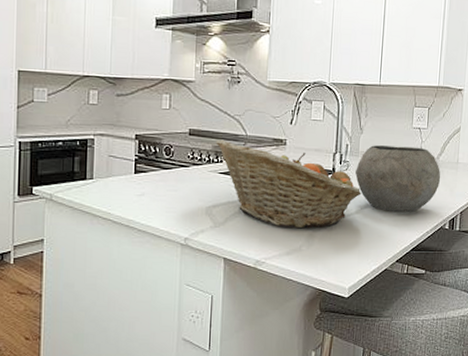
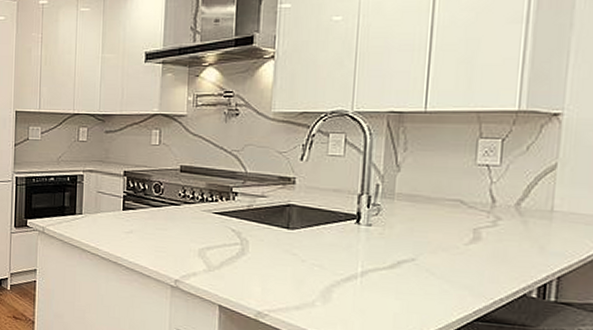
fruit basket: present [216,139,362,229] -> none [210,176,399,282]
bowl: present [355,145,441,212] -> none [389,186,524,272]

